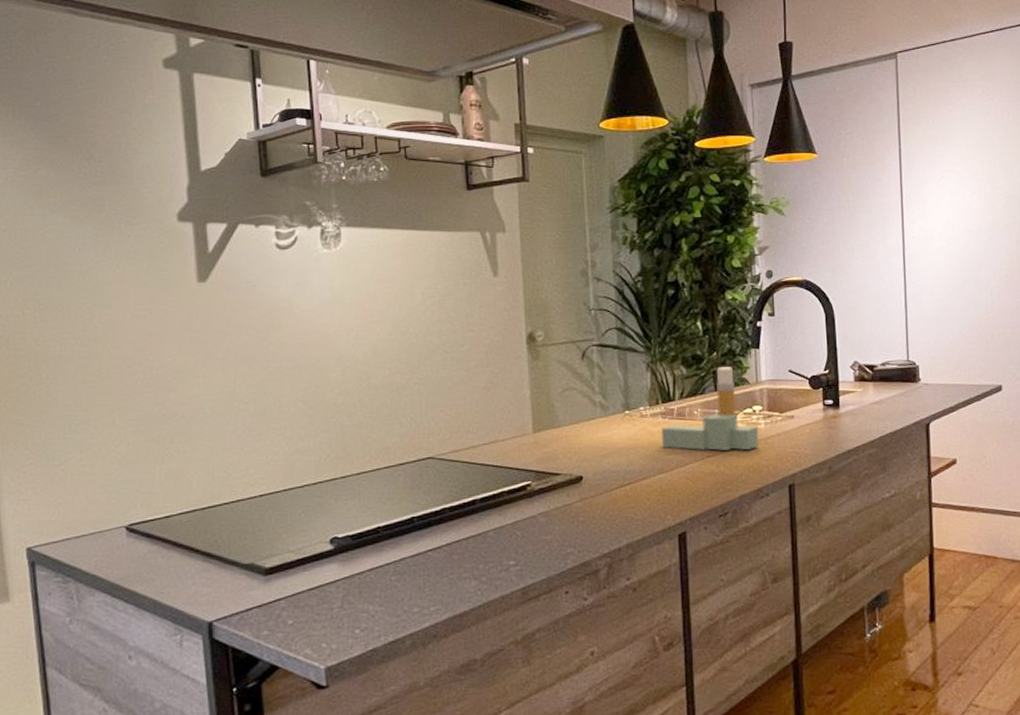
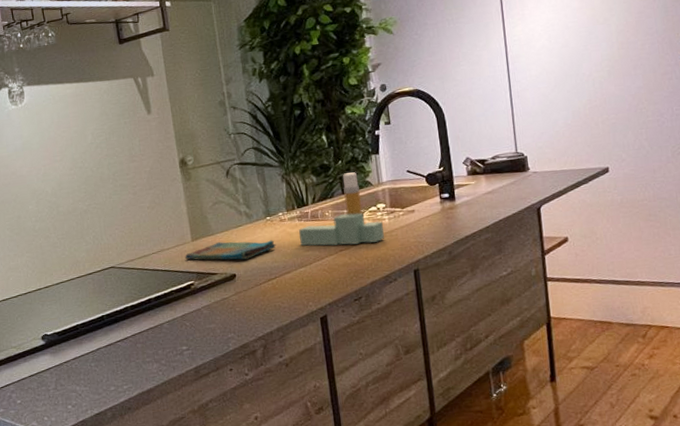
dish towel: none [523,436,634,459] -> present [185,240,276,260]

